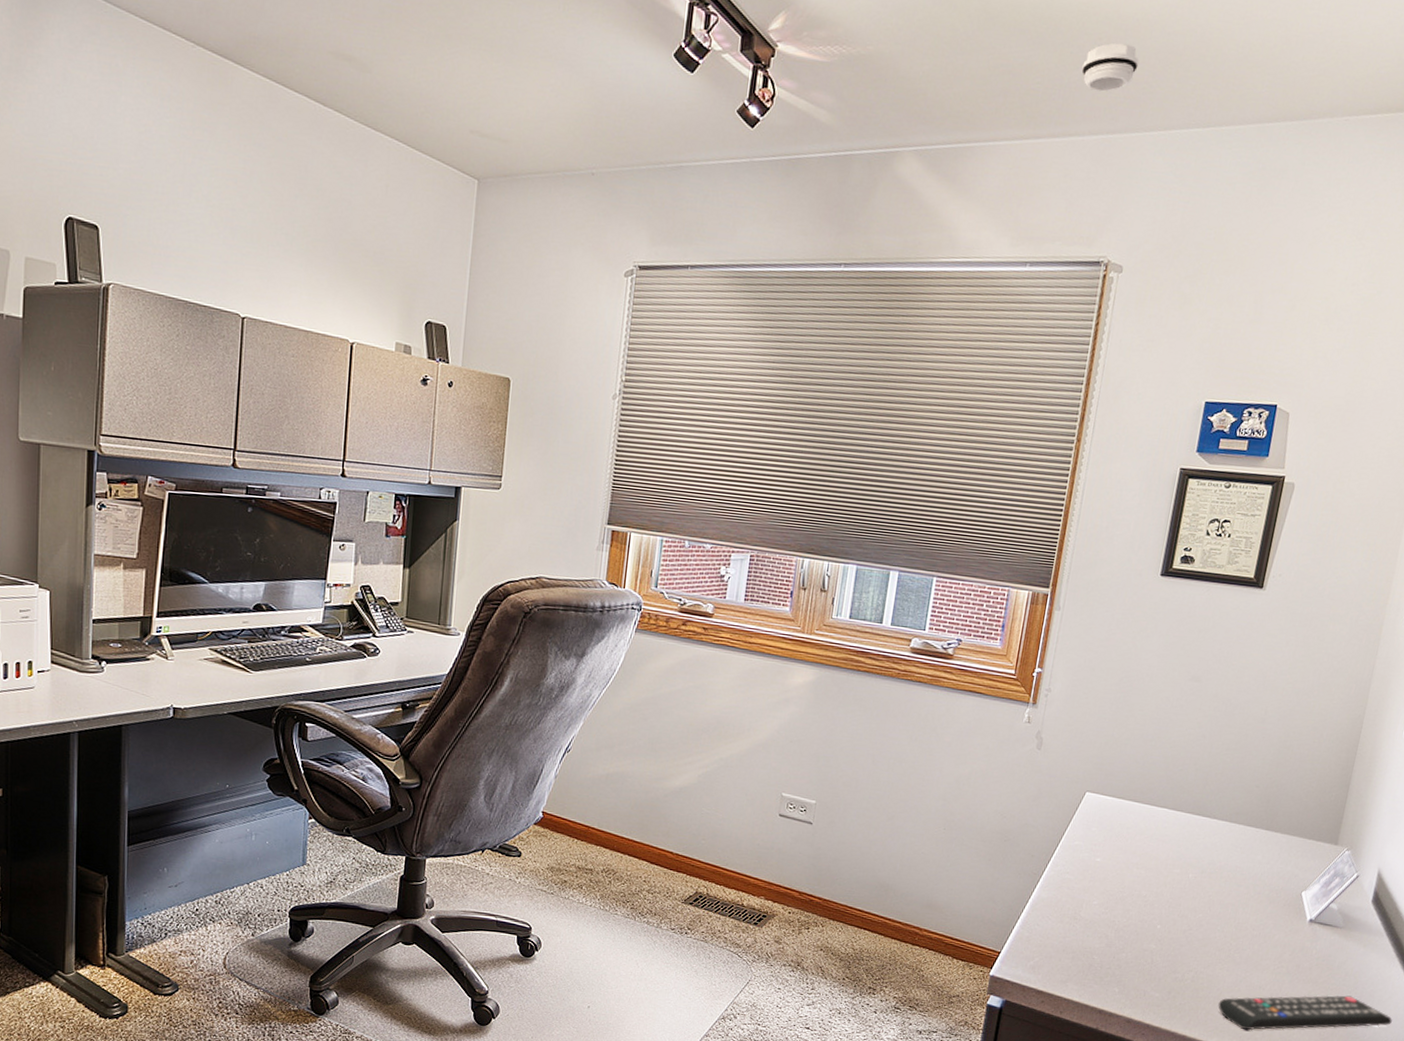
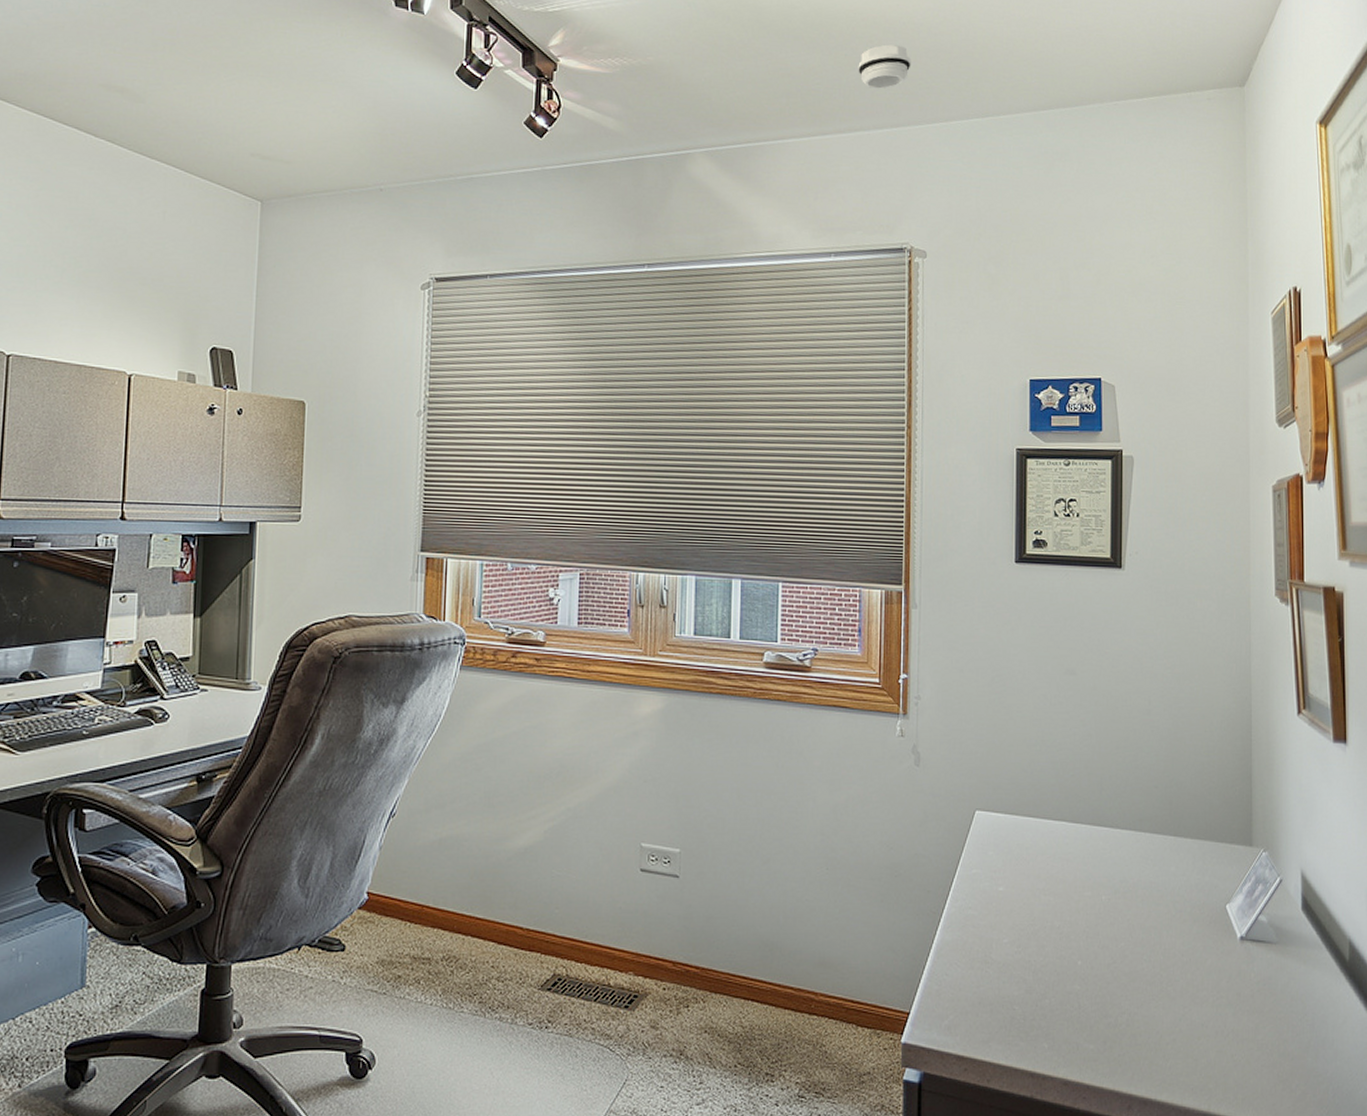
remote control: present [1218,995,1393,1031] -> none [1161,1024,1352,1080]

